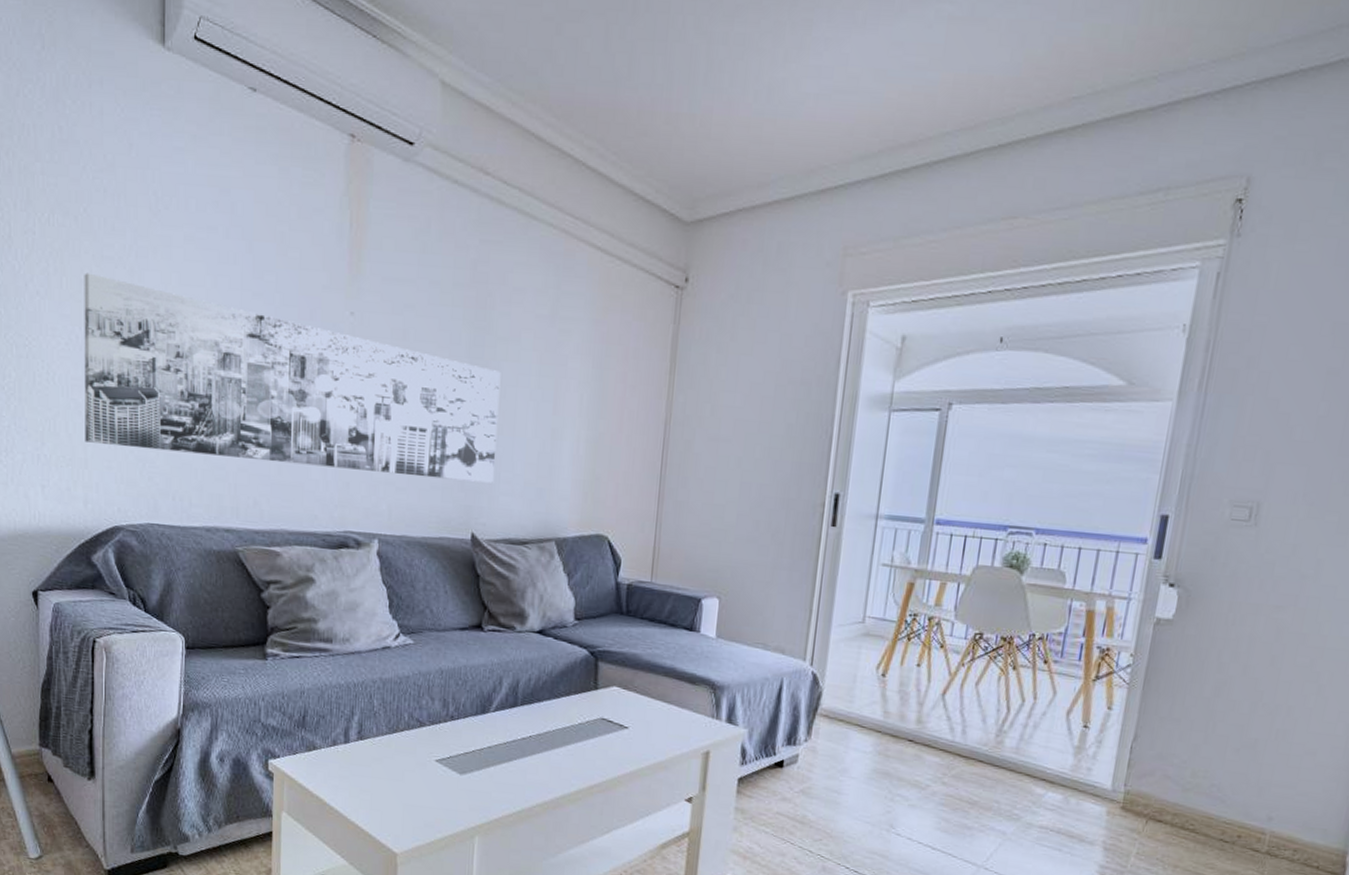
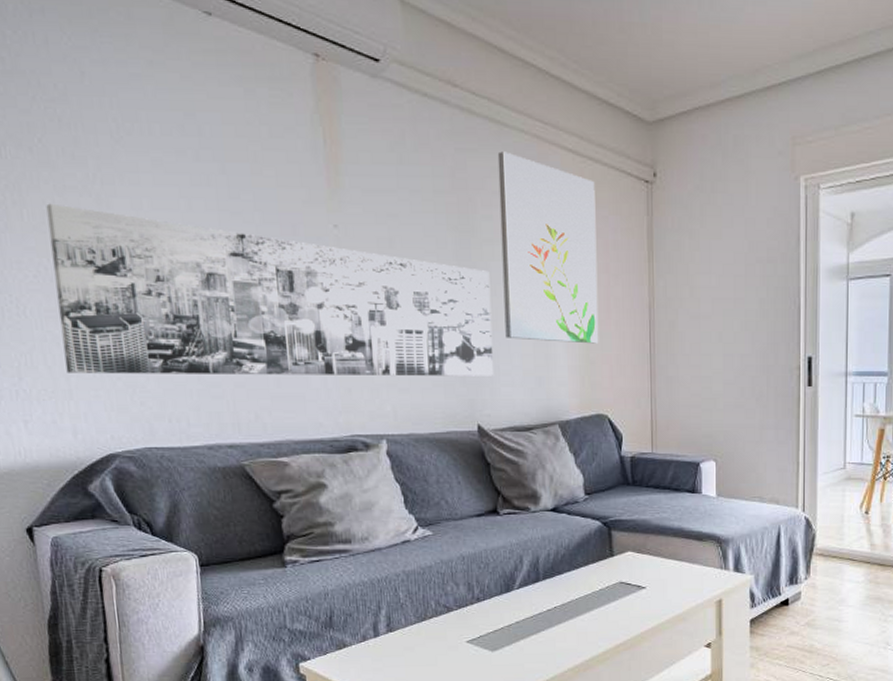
wall art: none [510,245,621,459] -> present [497,151,599,344]

